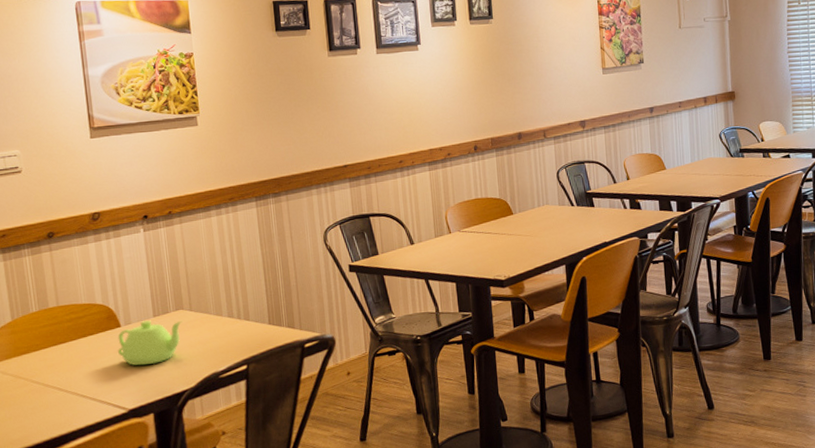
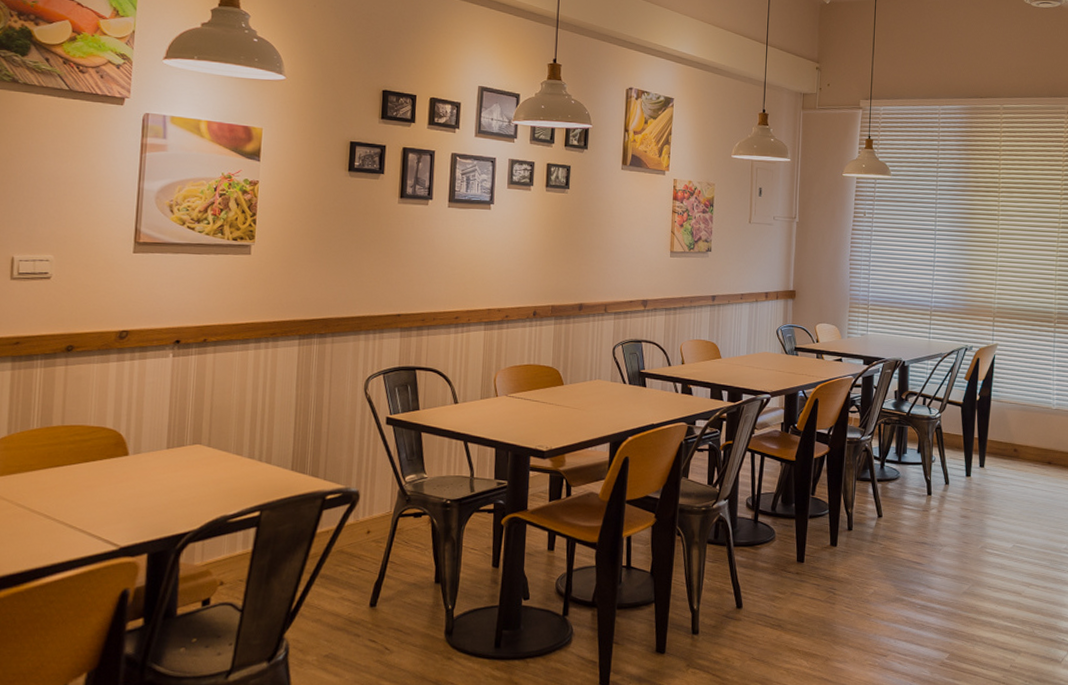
teapot: present [117,320,183,366] -> none [120,452,198,501]

